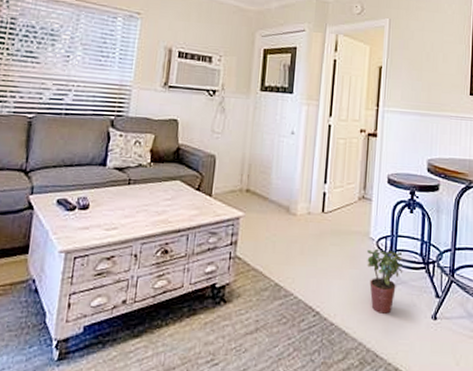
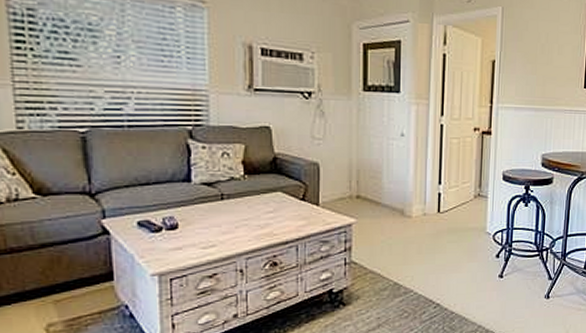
potted plant: present [366,248,403,314] -> none [483,242,519,299]

